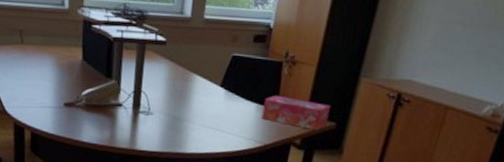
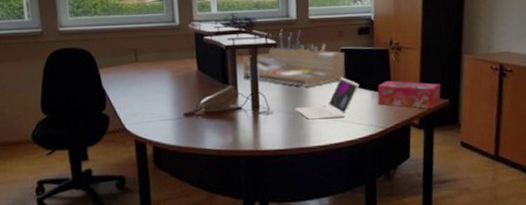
desk organizer: none [127,27,235,92] -> present [242,30,345,87]
laptop: none [175,86,246,127] -> present [294,77,359,120]

